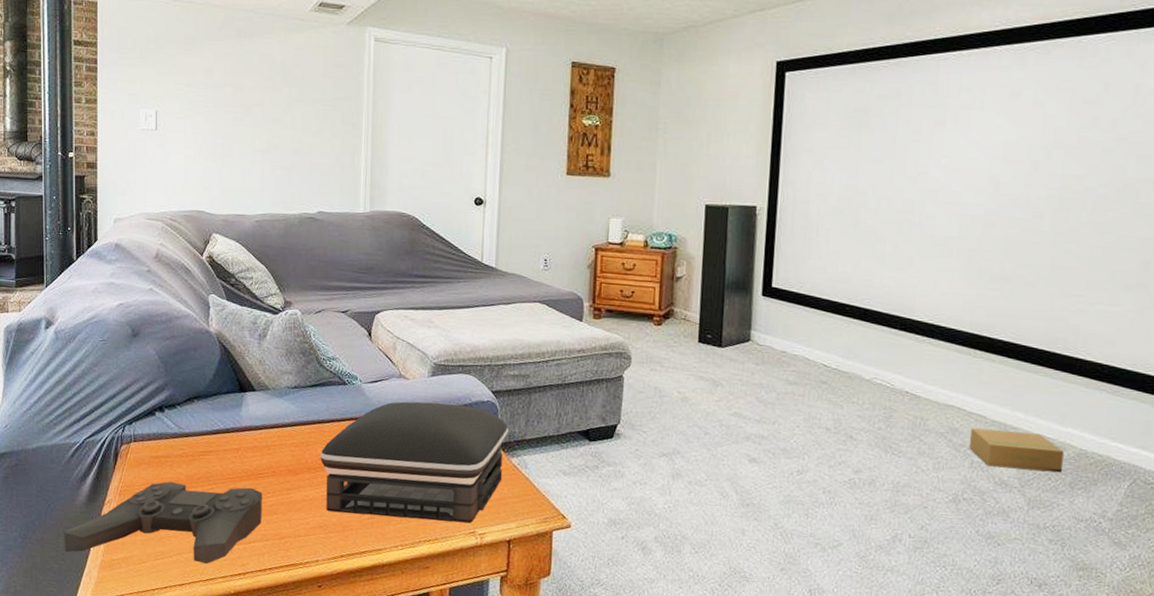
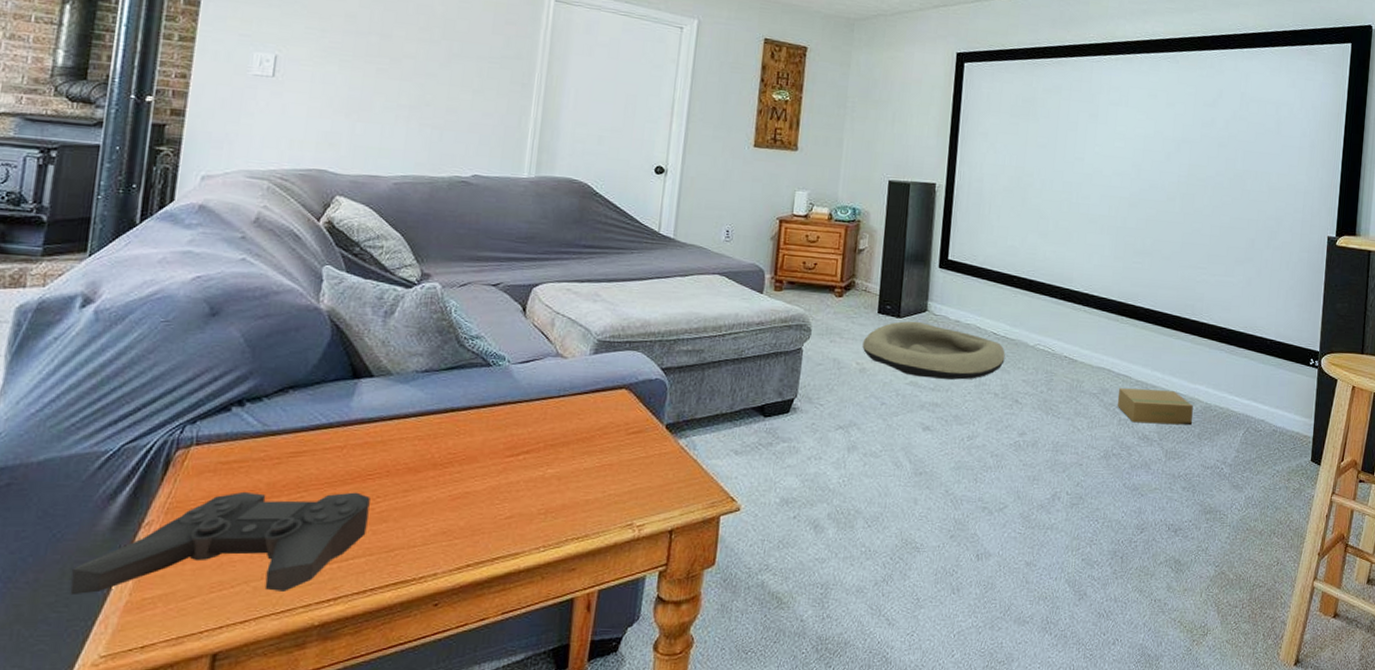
wireless router: present [320,401,509,524] -> none [450,382,678,515]
dog bed: none [683,350,838,413] -> present [862,321,1005,380]

